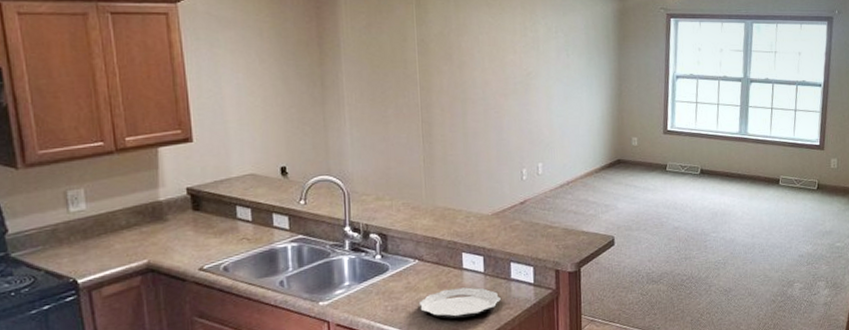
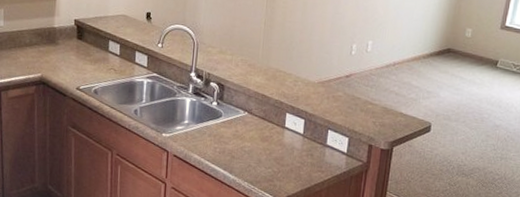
plate: present [418,287,501,319] -> none [242,143,314,172]

